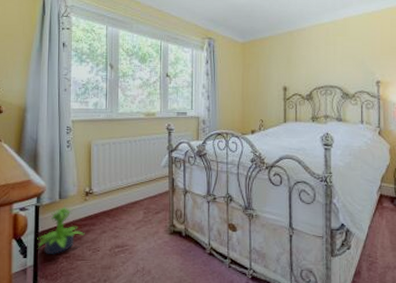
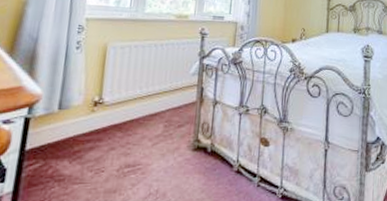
potted plant: present [37,207,85,255] -> none [20,119,88,179]

